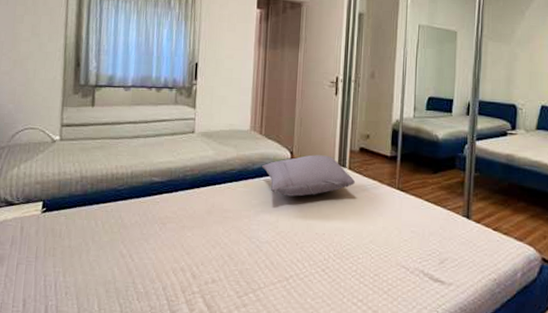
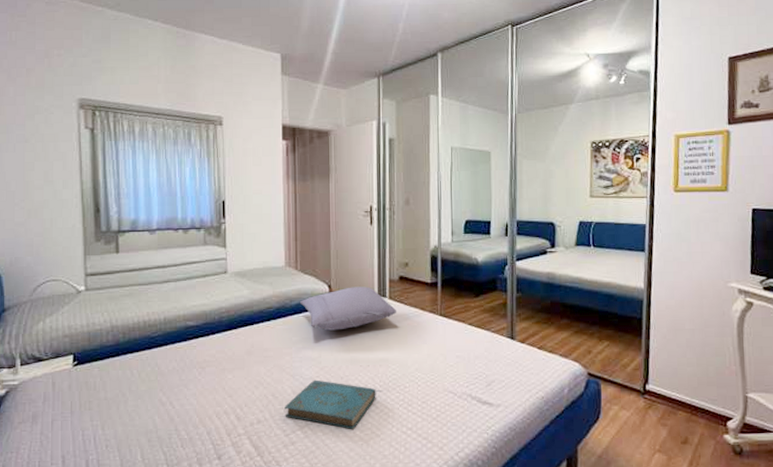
book: none [239,244,330,296] -> present [285,380,376,429]

